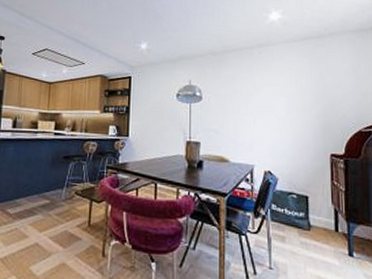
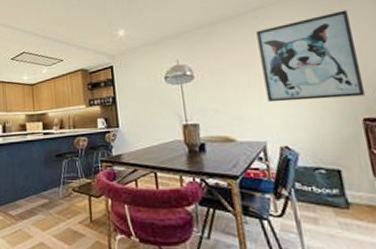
wall art: none [259,59,336,135] -> present [256,10,366,102]

